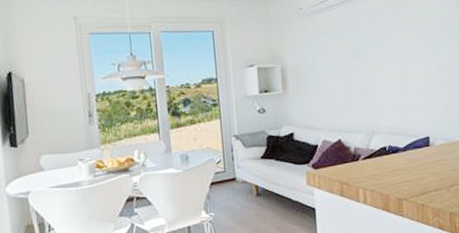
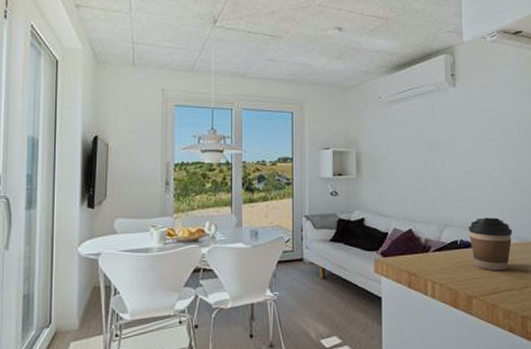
coffee cup: none [396,121,439,173] -> present [468,217,513,271]

